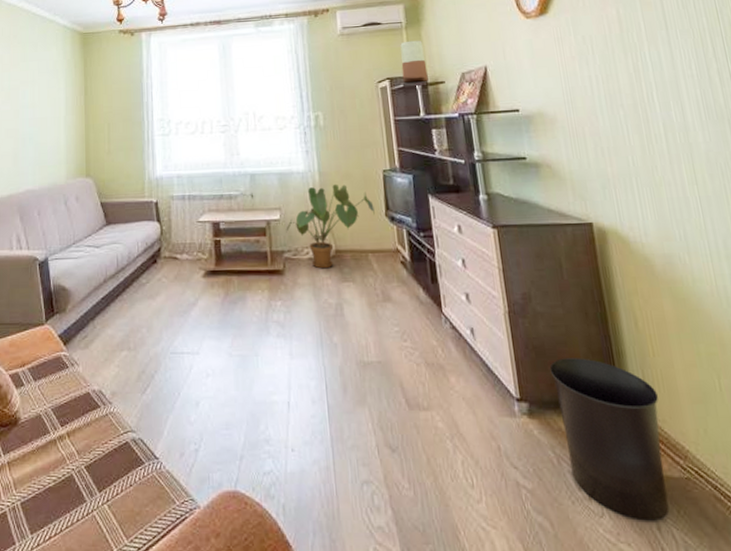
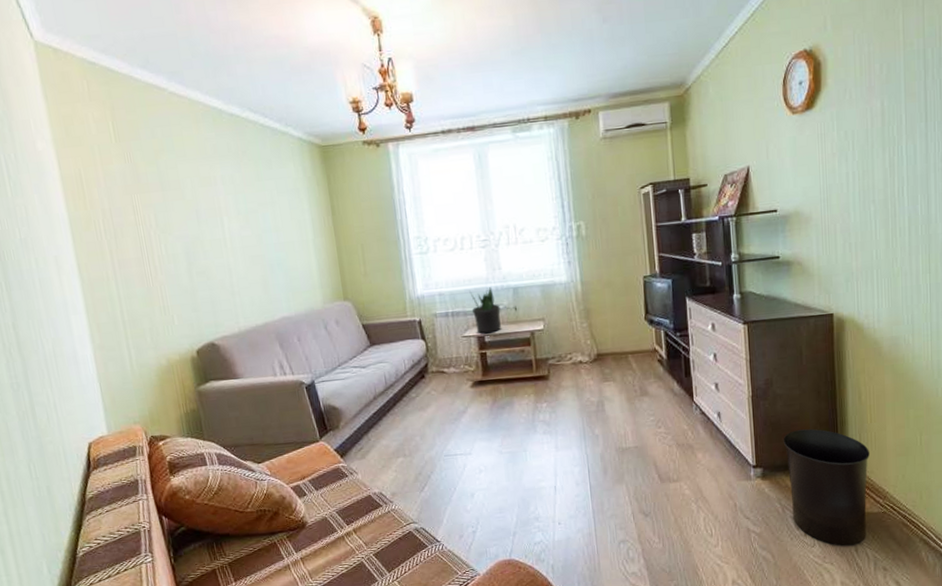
planter: none [207,172,237,220] -> present [469,287,501,334]
house plant: present [286,184,375,269] -> none [549,292,635,372]
vase: present [400,40,428,84] -> none [664,141,691,188]

